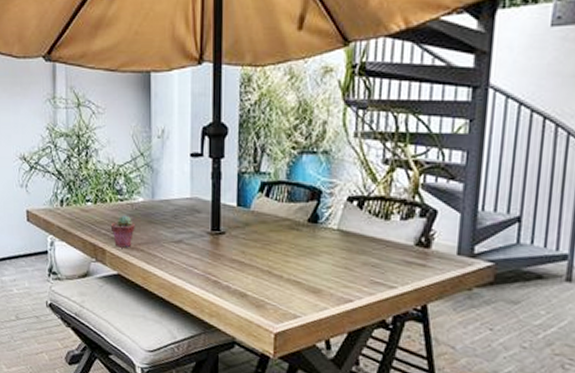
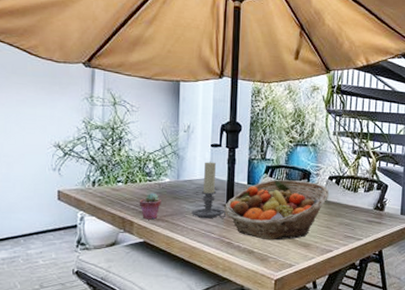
candle holder: none [170,175,212,250] -> present [191,161,227,219]
fruit basket: none [209,200,349,282] -> present [225,179,330,241]

